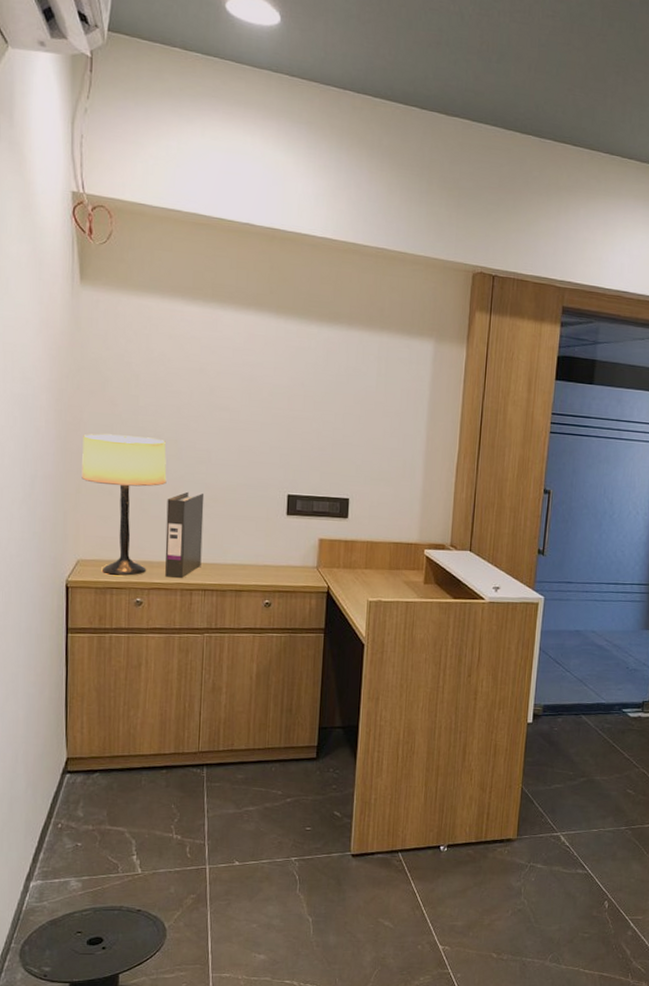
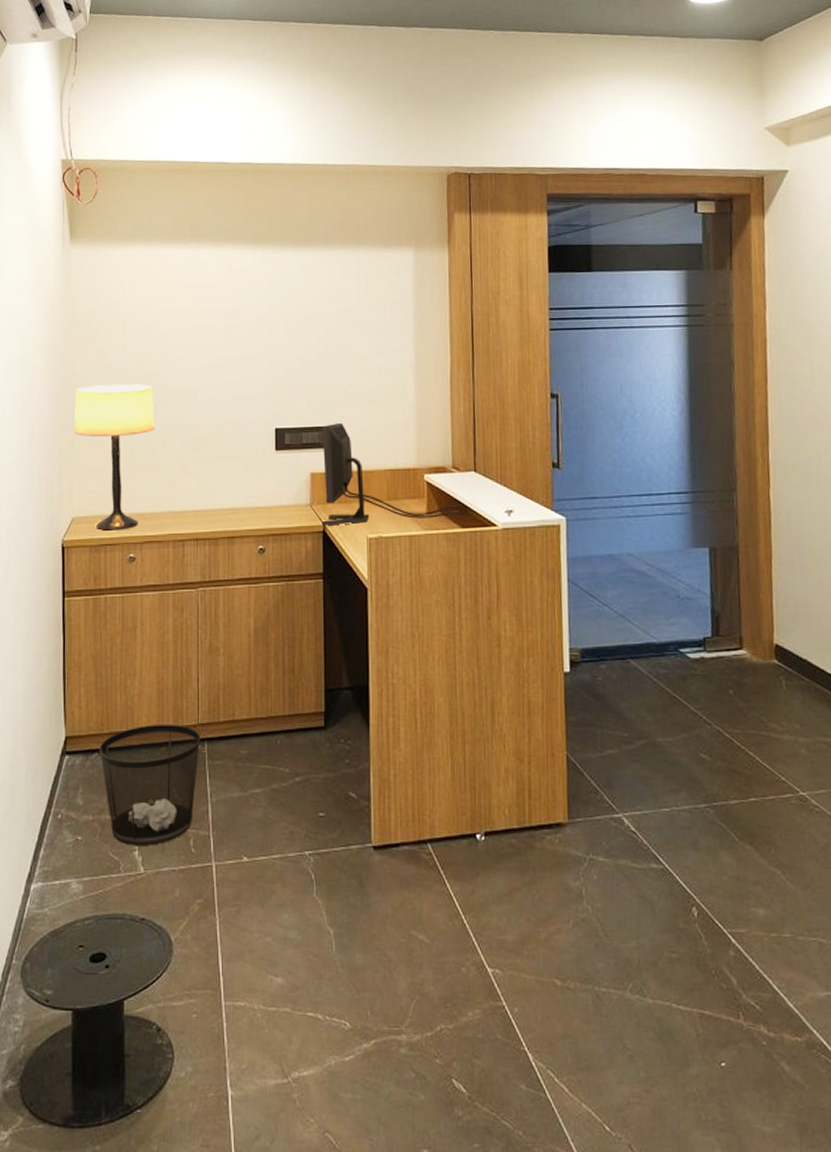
waste bin: none [100,750,200,851] -> present [99,725,200,845]
binder: present [165,491,205,579] -> none [156,436,192,530]
computer monitor: none [326,496,453,588] -> present [322,423,460,527]

